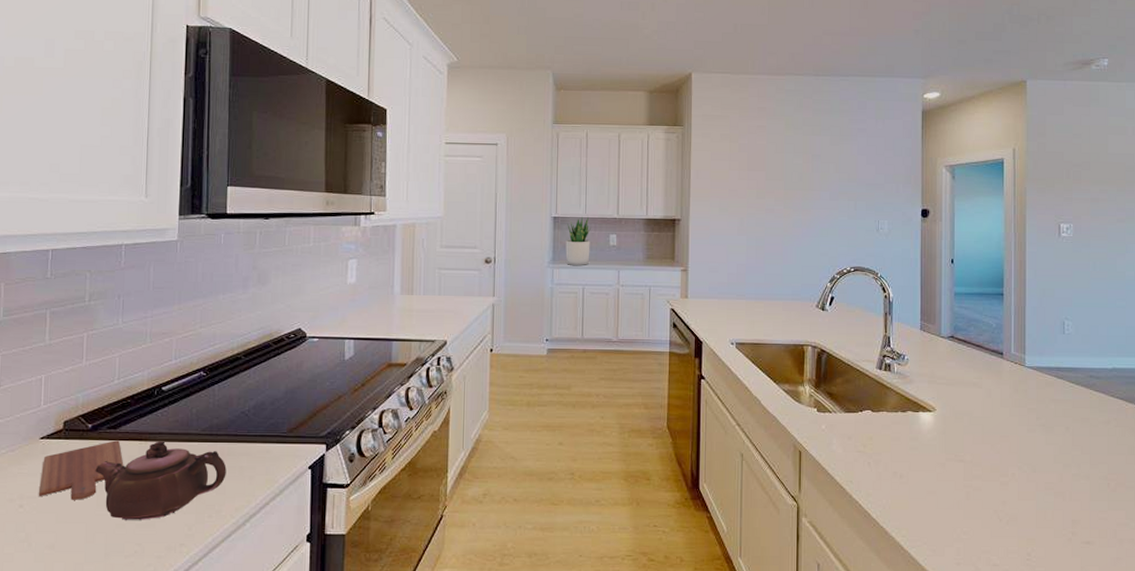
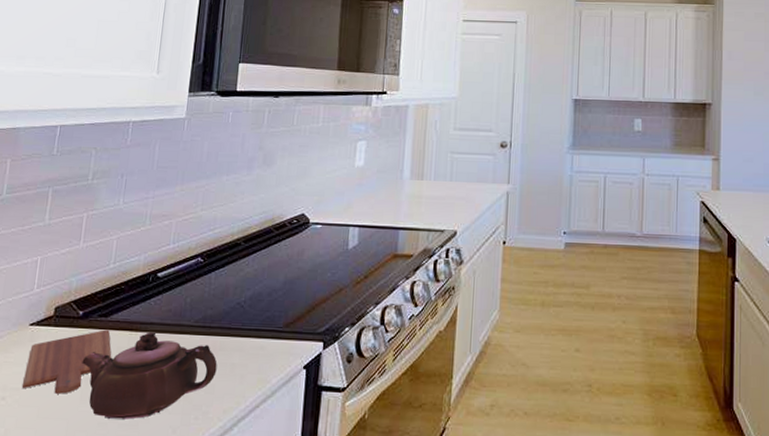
planter: present [565,216,591,266] -> none [586,99,614,153]

